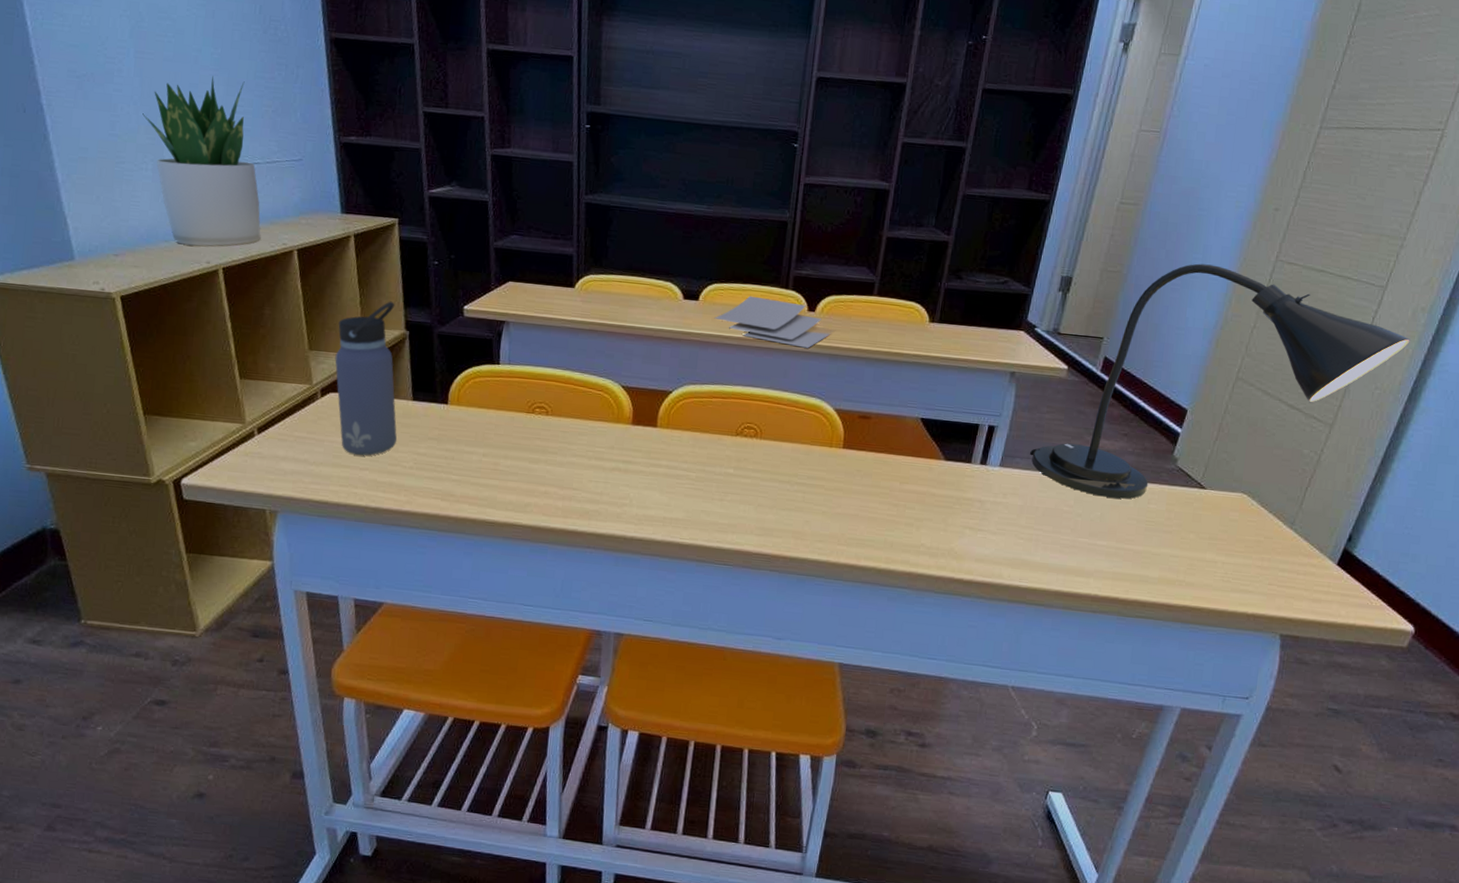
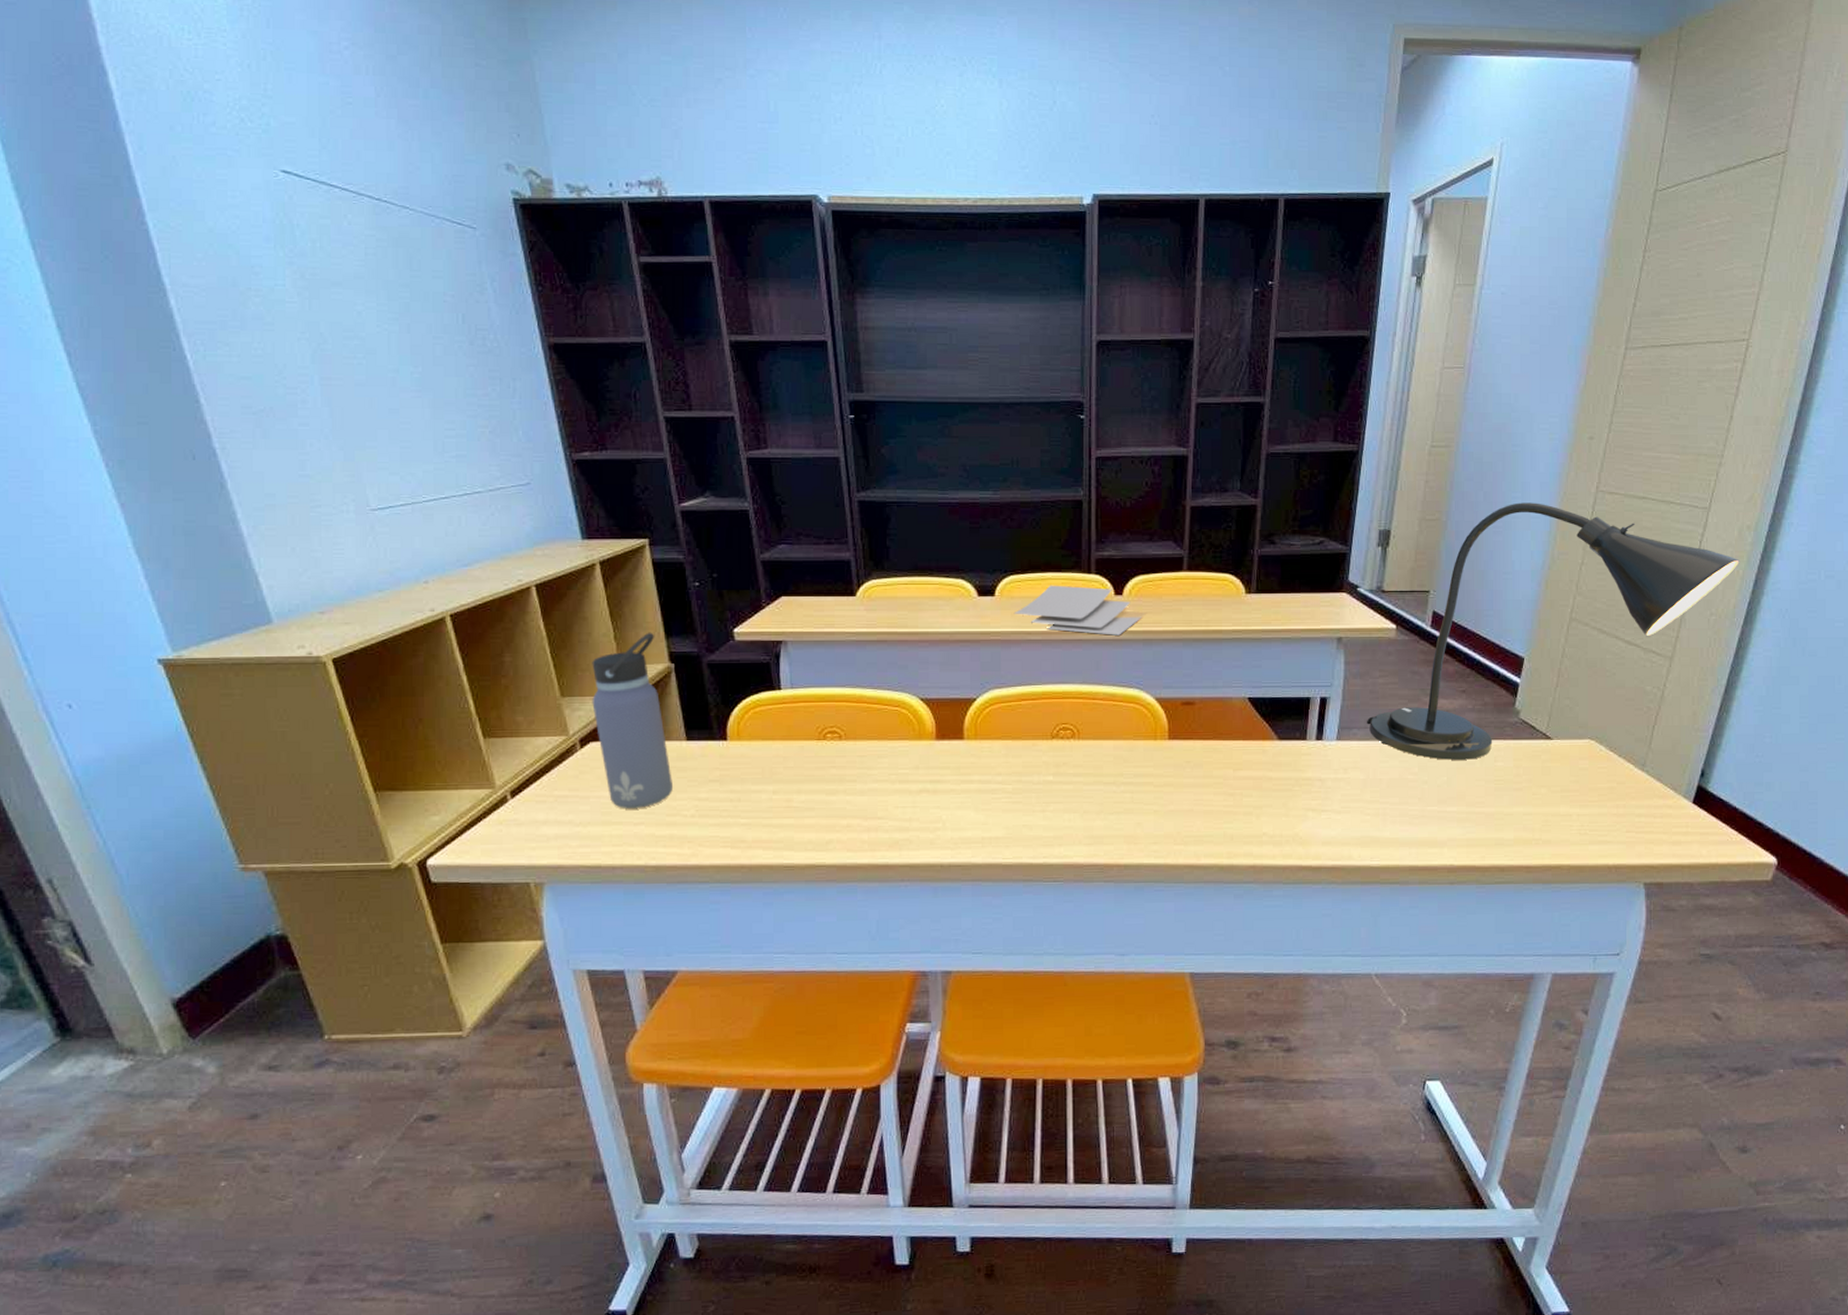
planter: present [142,76,261,247] -> none [336,398,491,593]

